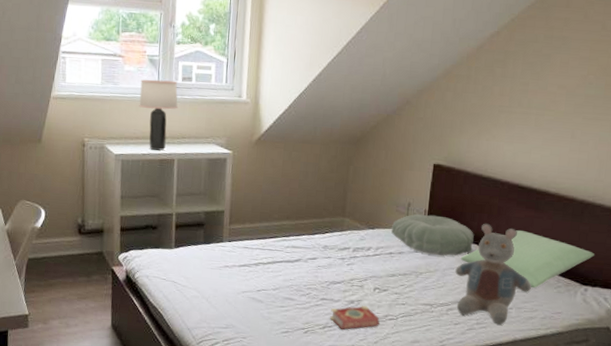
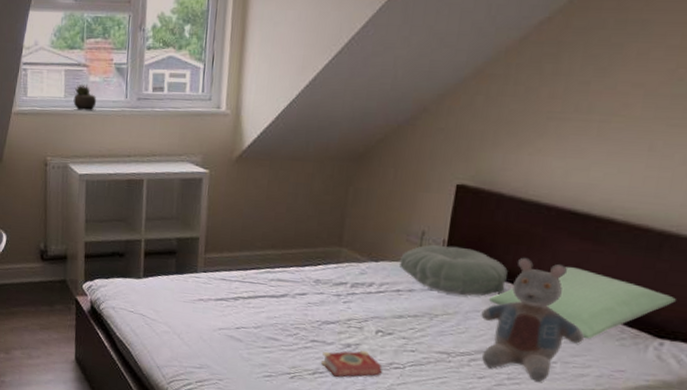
succulent plant: none [108,72,132,98] -> present [71,84,97,112]
table lamp: present [139,79,178,151] -> none [105,90,148,170]

